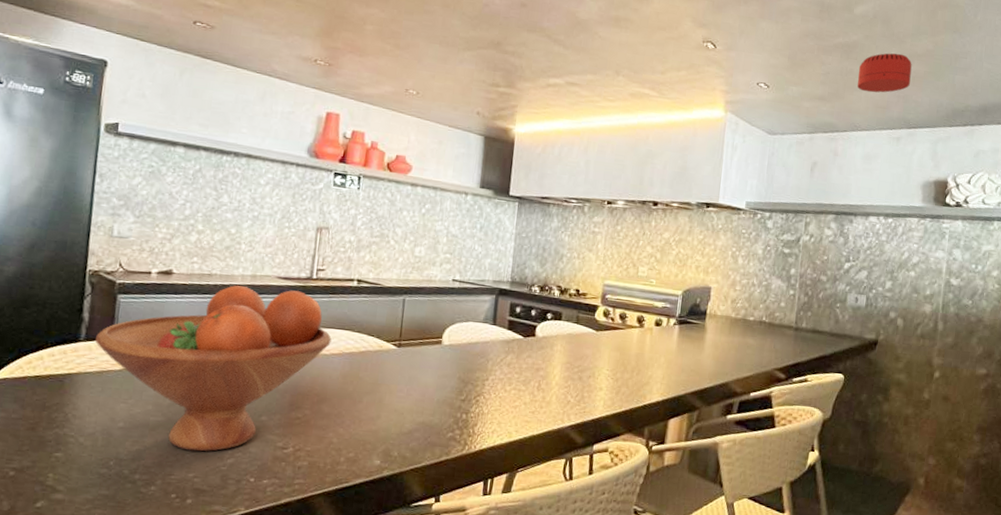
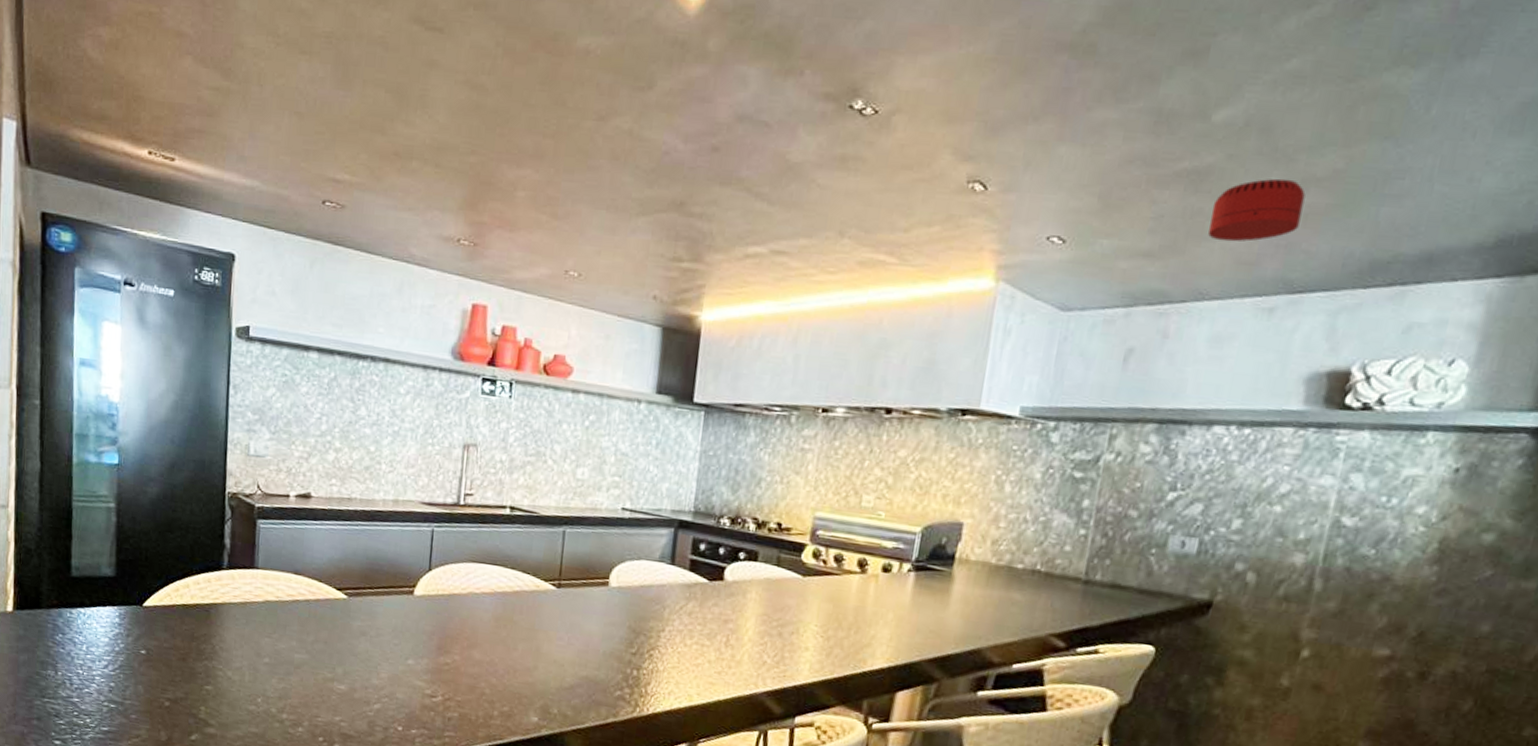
fruit bowl: present [95,285,332,452] -> none [238,511,482,695]

